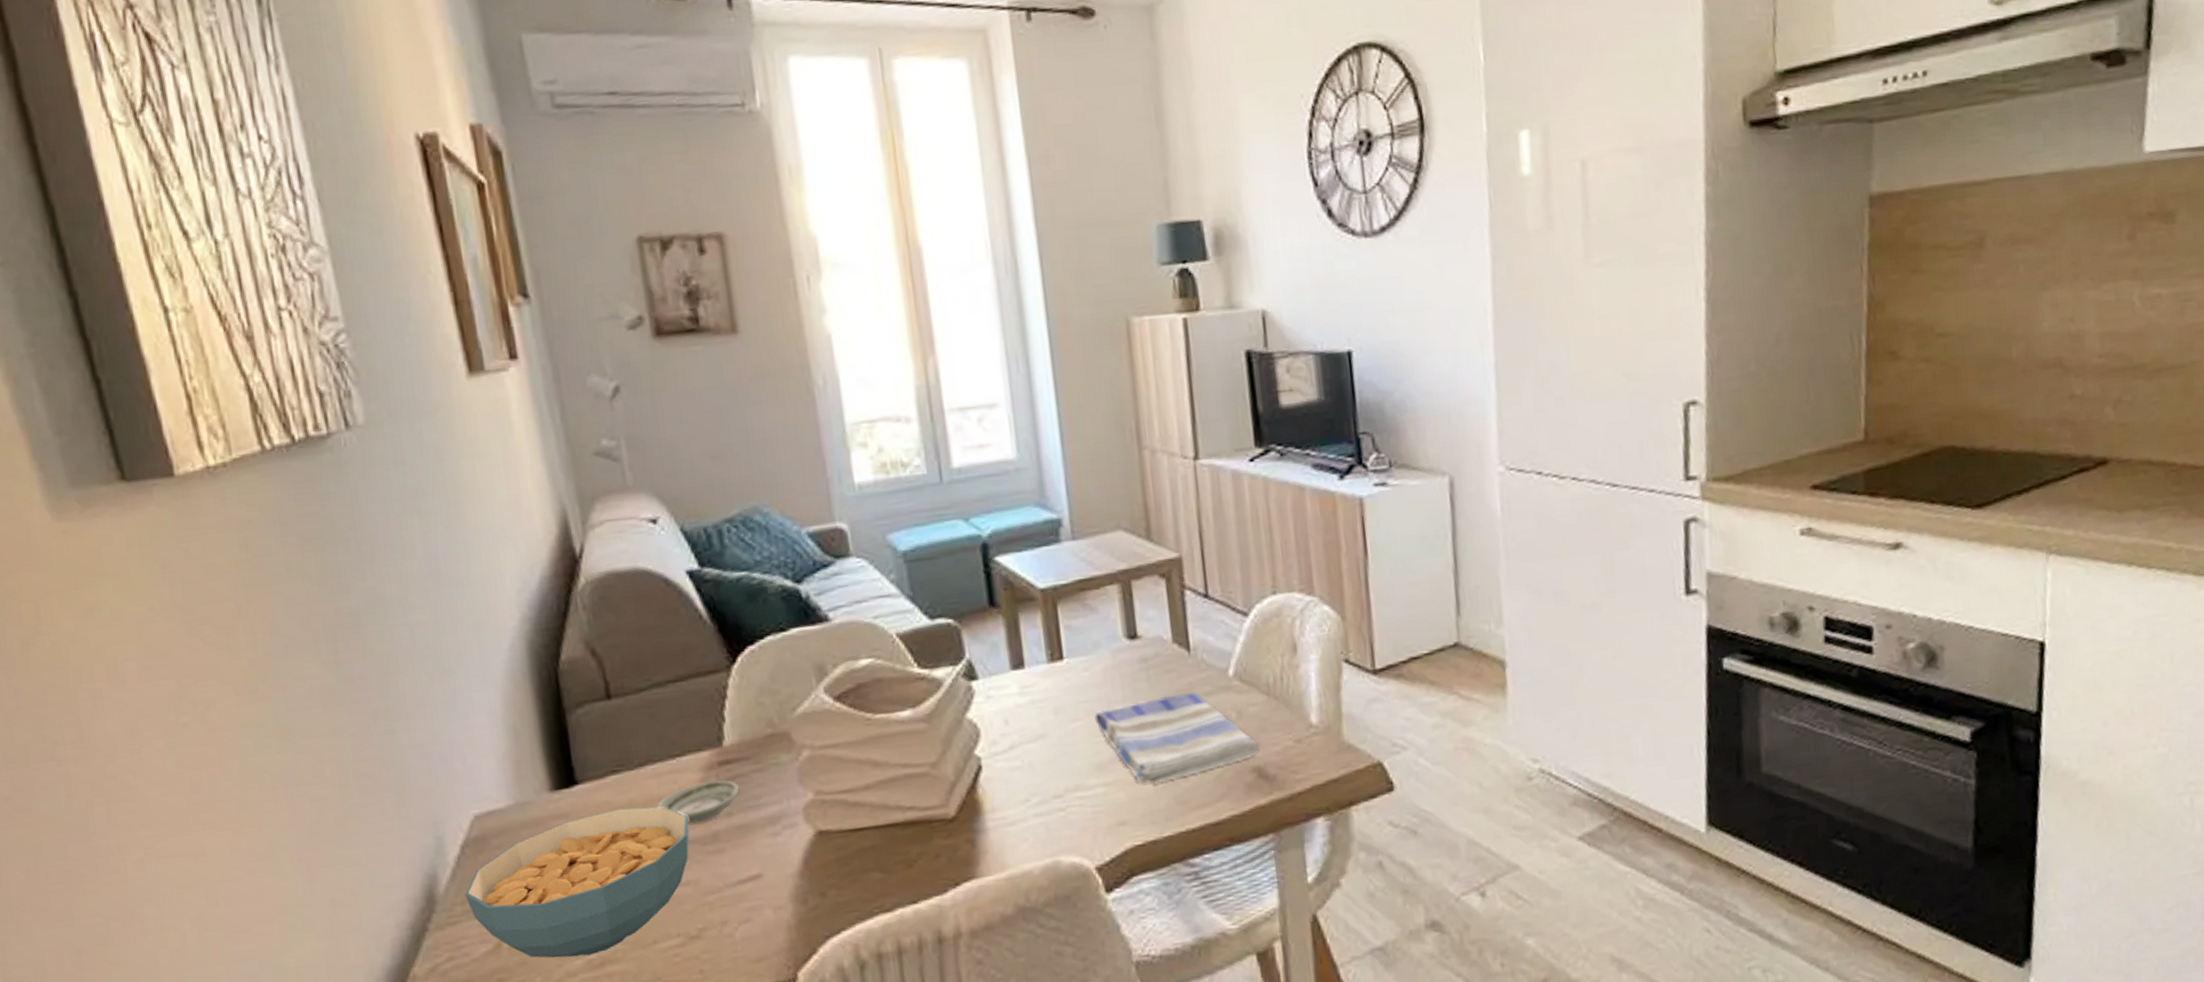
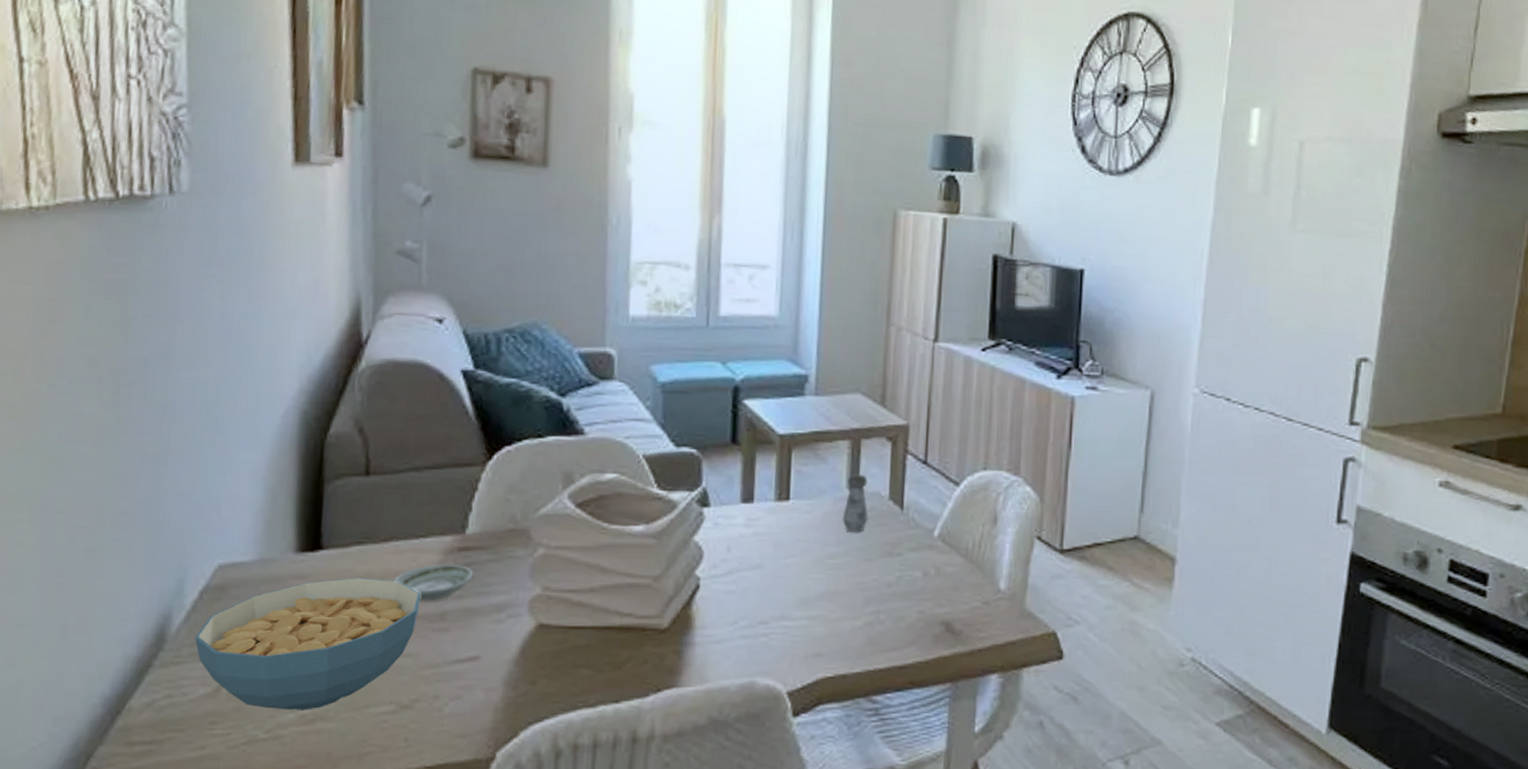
dish towel: present [1094,692,1260,785] -> none [809,546,951,625]
salt shaker: none [1123,619,1154,686] -> present [842,474,868,533]

